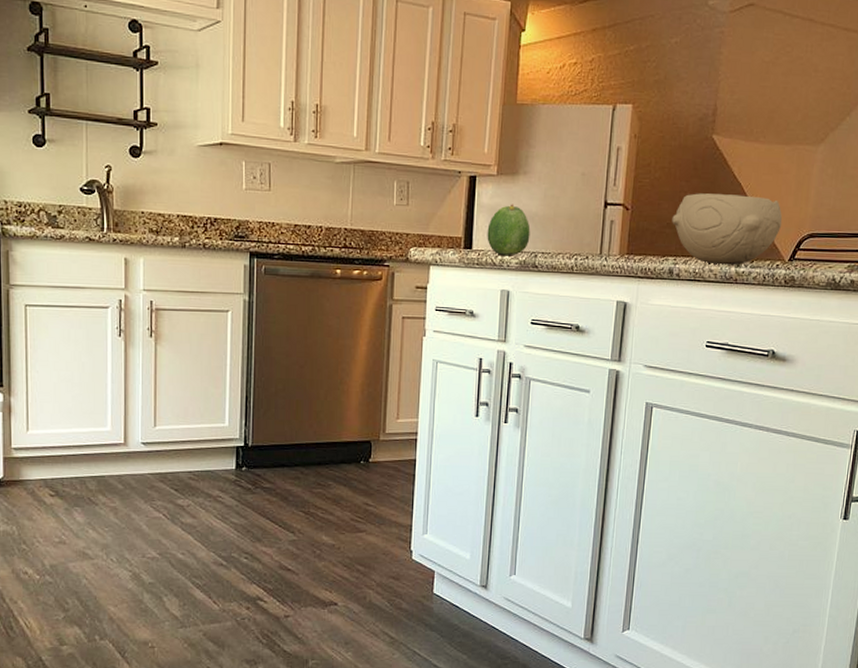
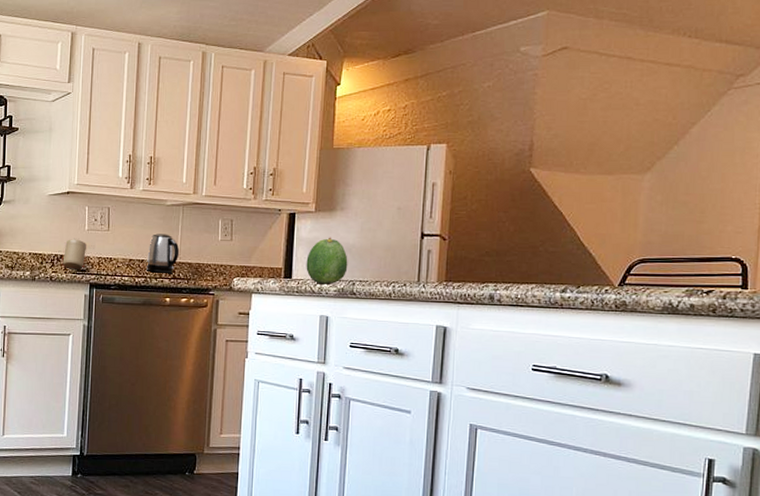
canister: none [212,198,254,237] -> present [58,238,94,271]
kettle: none [313,195,351,243] -> present [145,234,180,274]
bowl: present [672,193,783,265] -> none [491,223,609,291]

